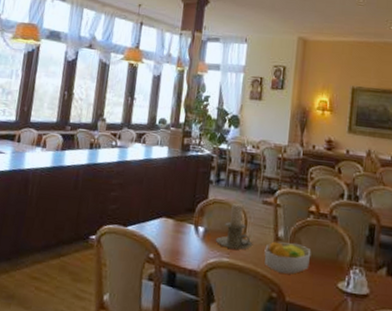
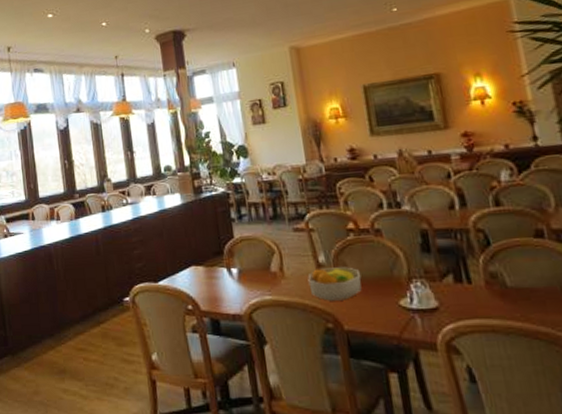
candle holder: present [215,203,253,250] -> none [252,237,294,285]

